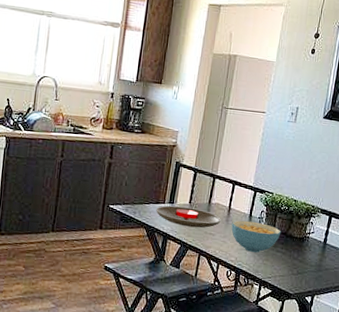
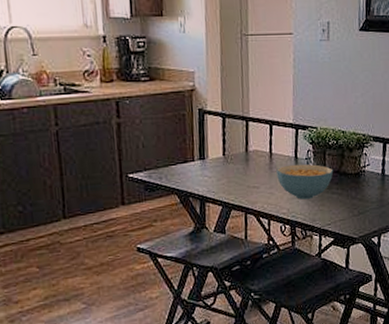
plate: present [156,205,221,228] -> none [185,160,263,184]

